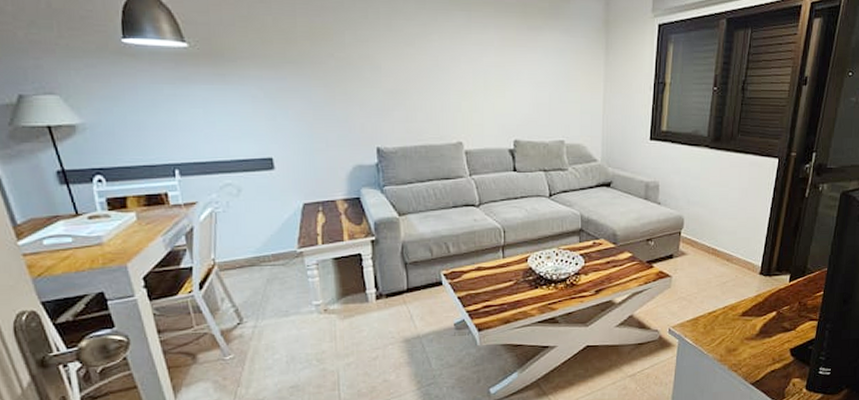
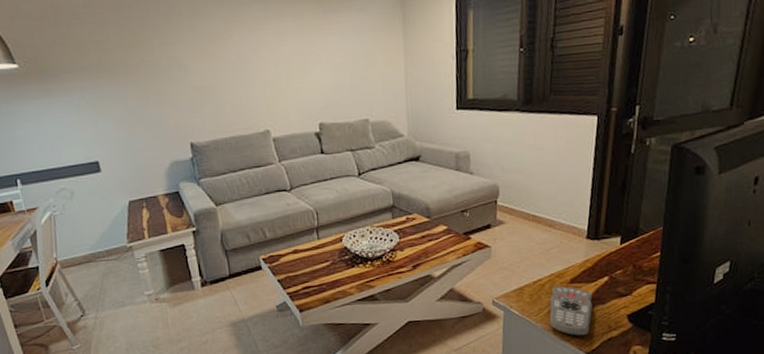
remote control: none [720,318,761,367] -> present [549,286,593,336]

